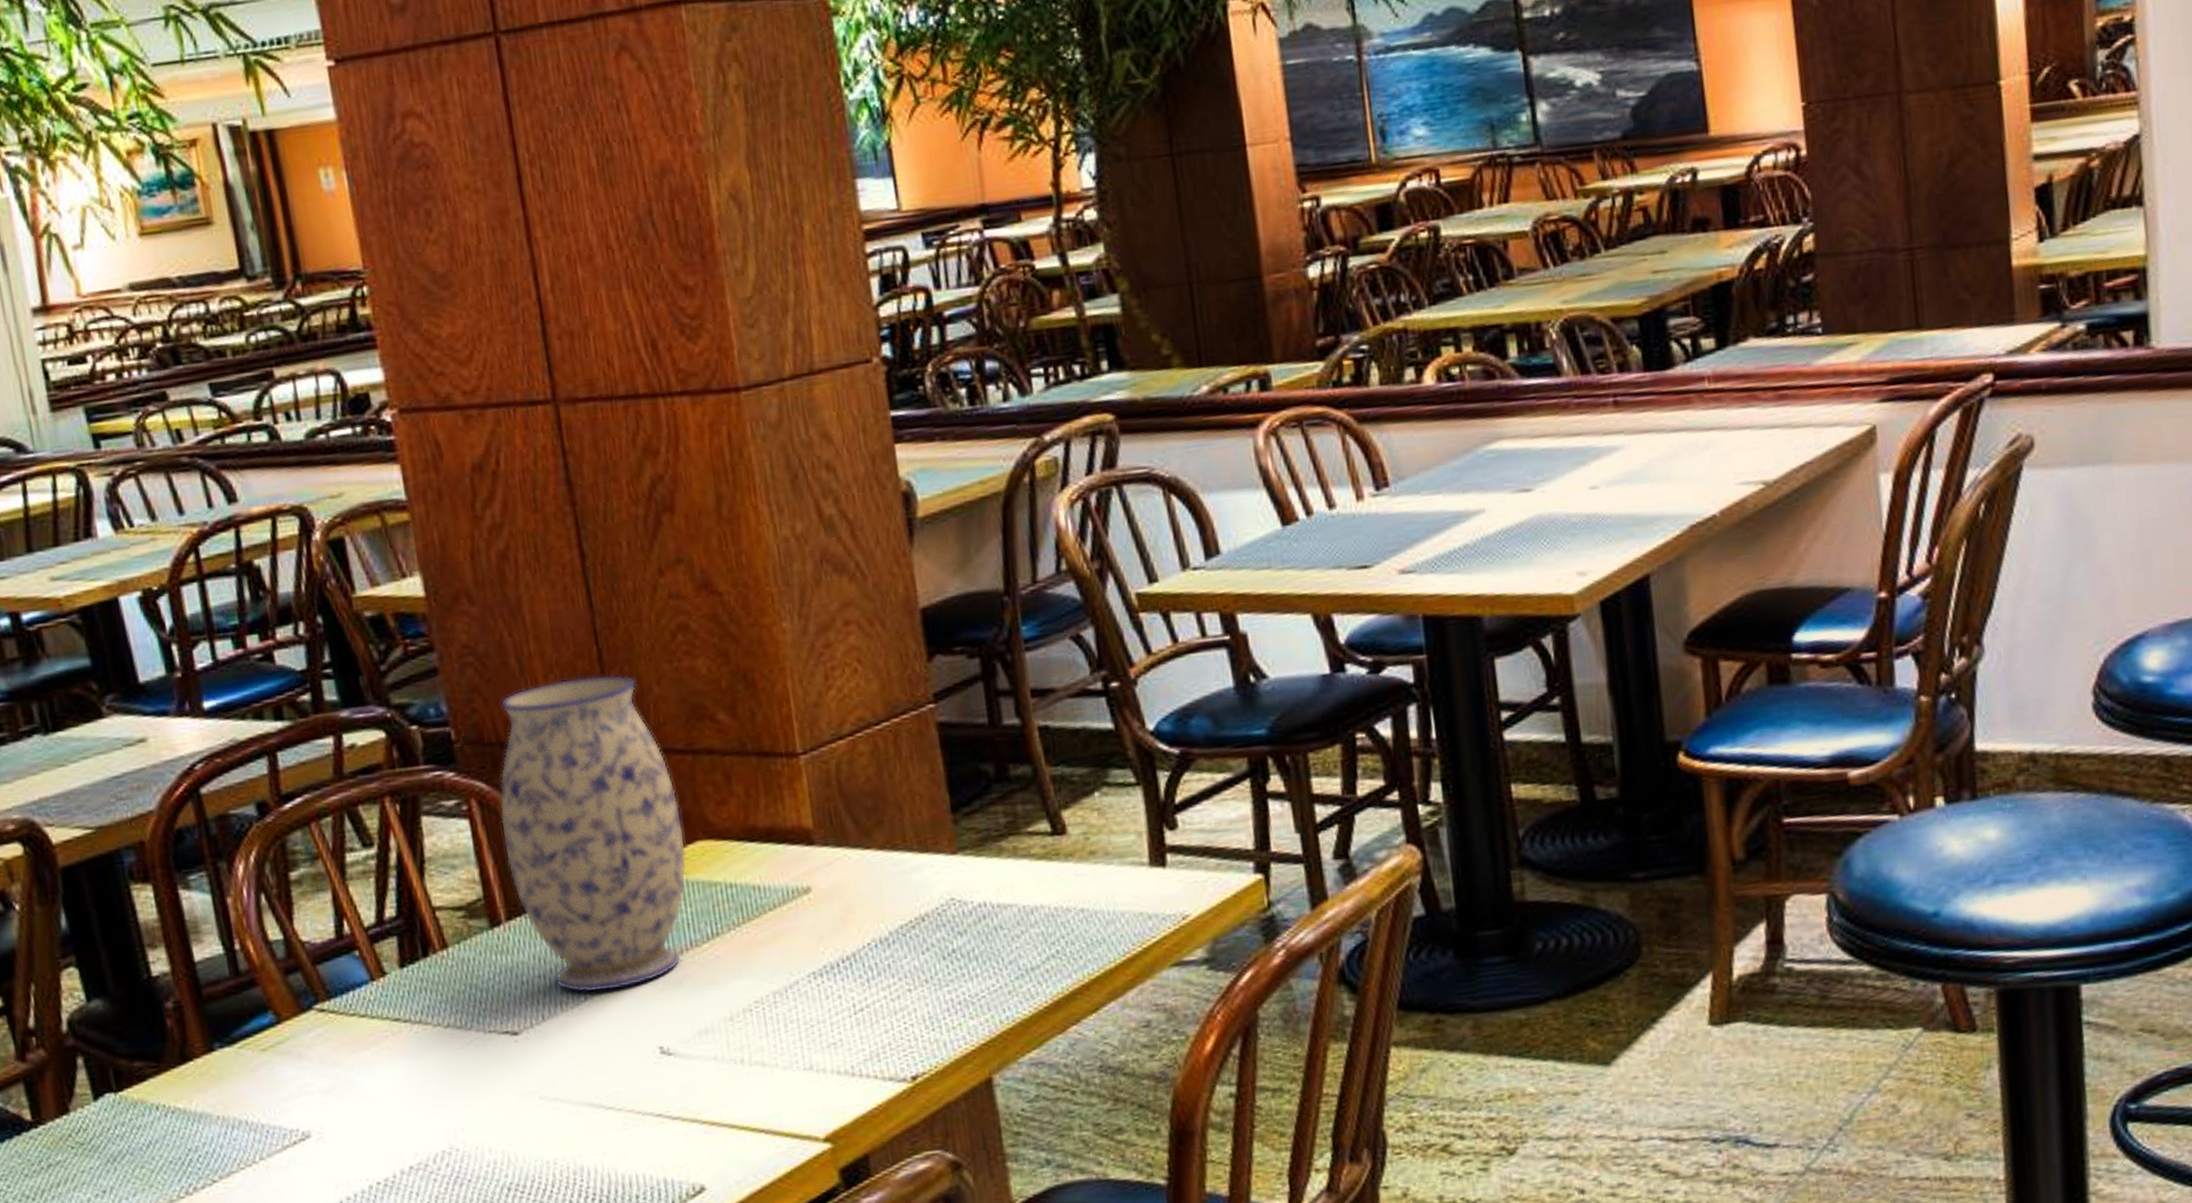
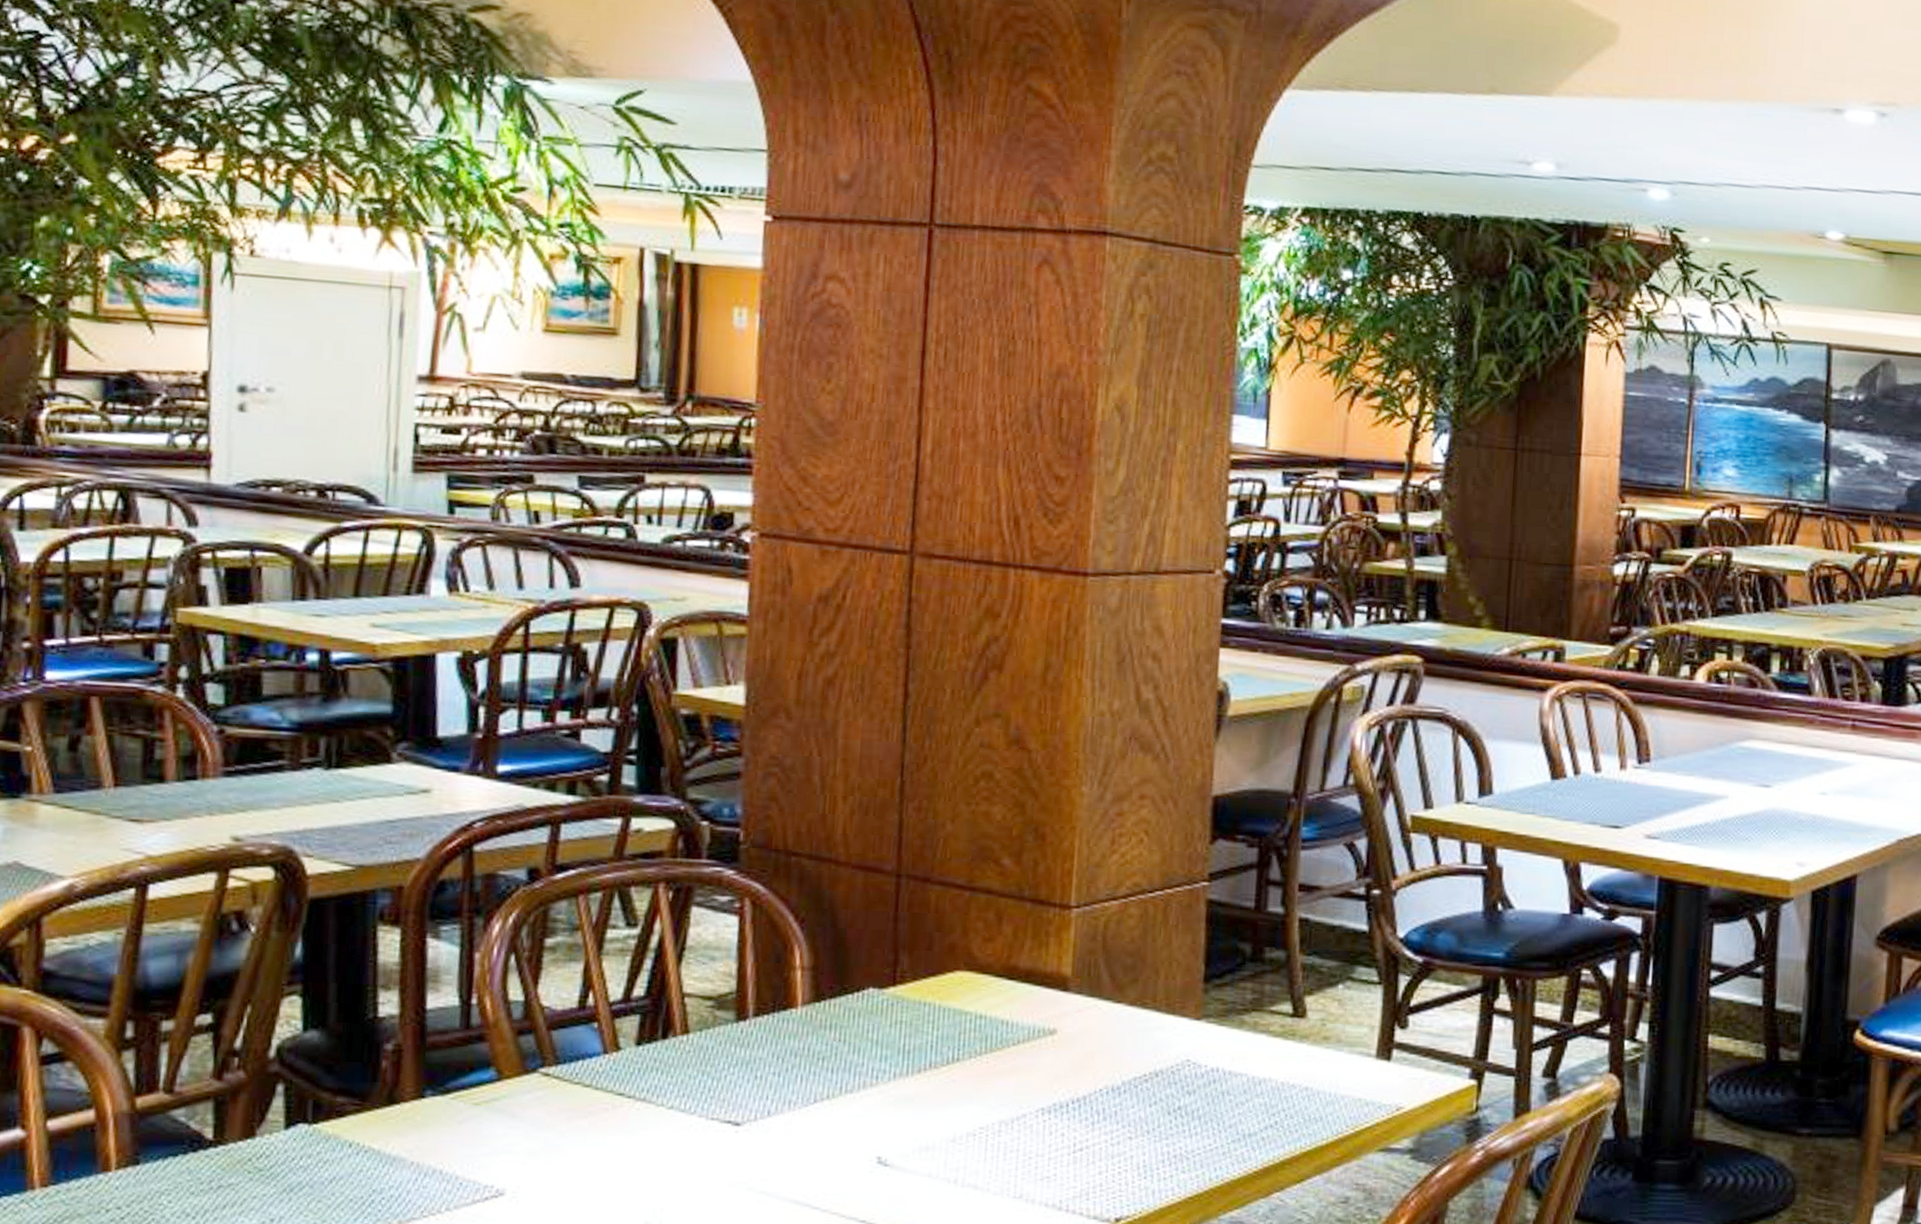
vase: present [499,674,687,993] -> none [767,803,948,1098]

